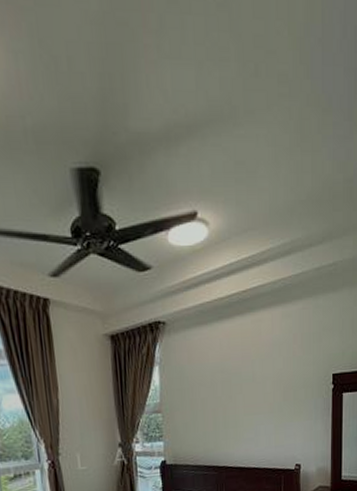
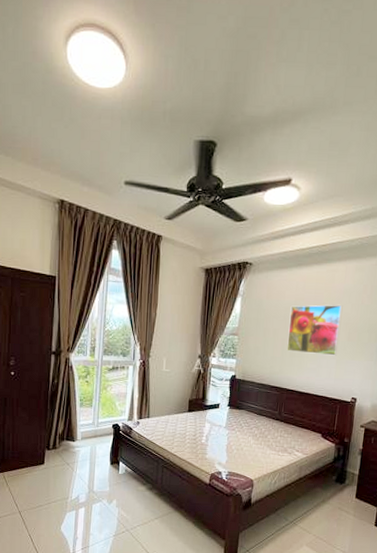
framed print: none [217,361,274,423] -> present [286,305,343,356]

